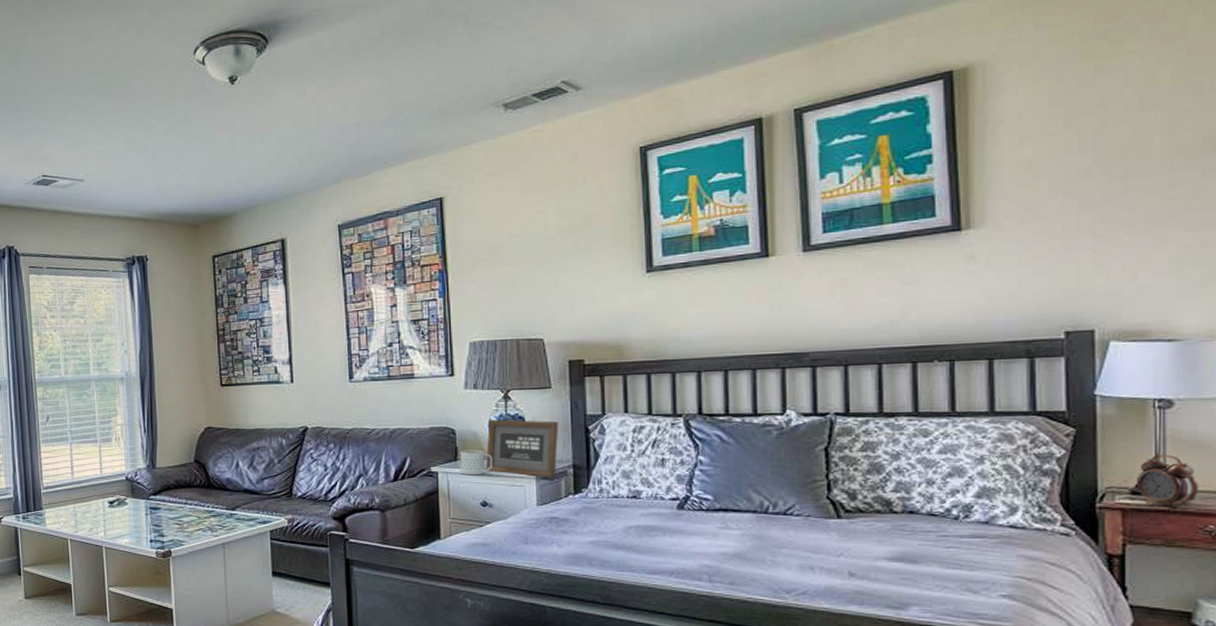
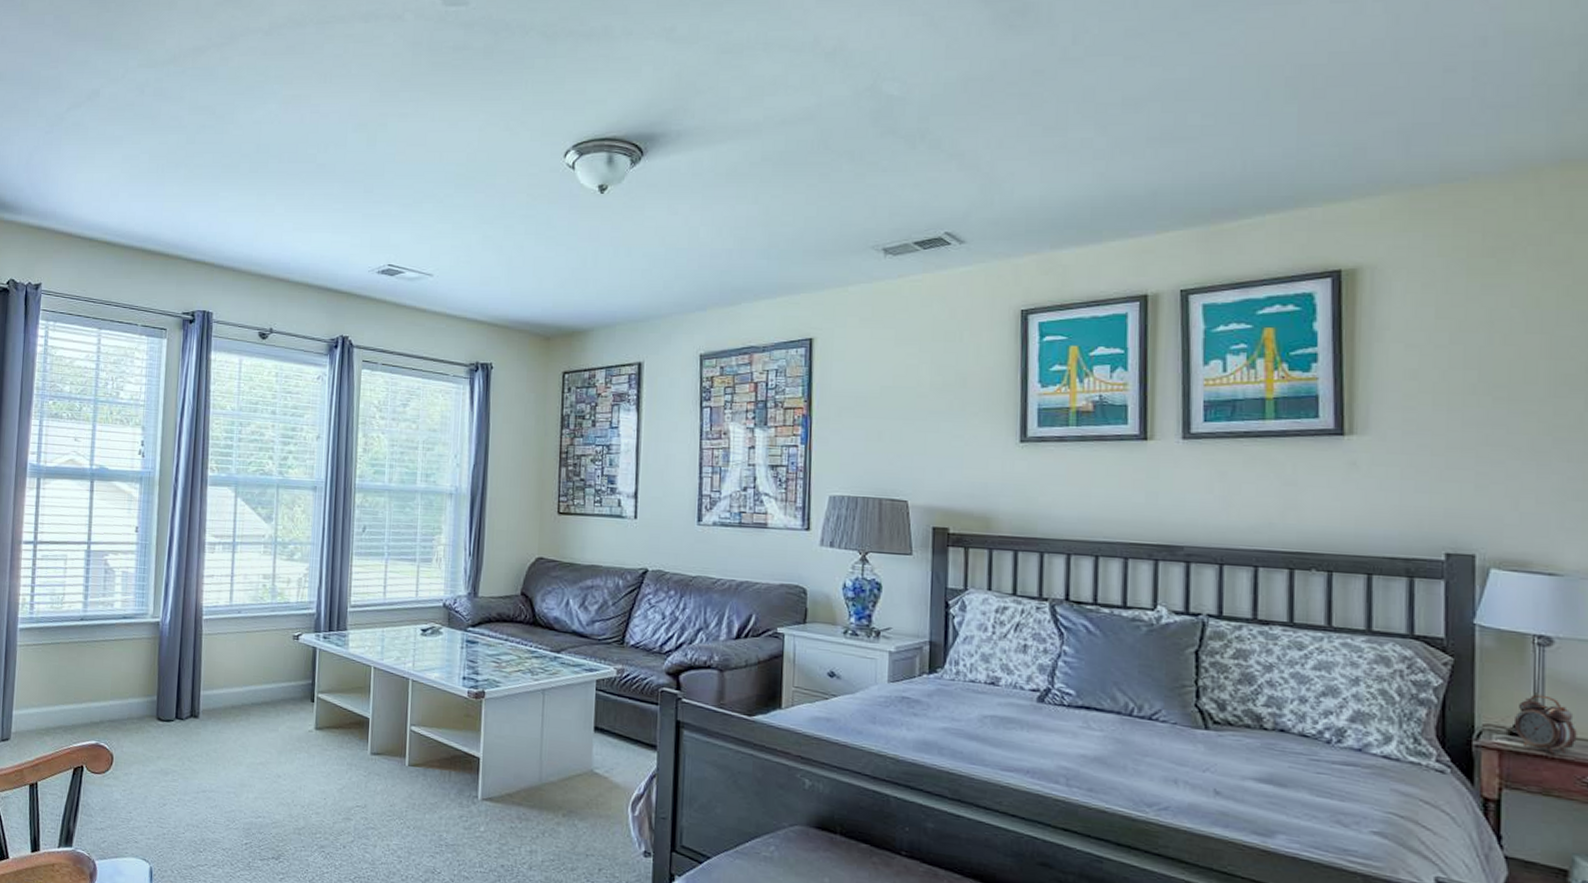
mug: present [460,450,492,476] -> none [808,612,844,643]
picture frame: present [485,419,559,478] -> none [836,582,918,654]

